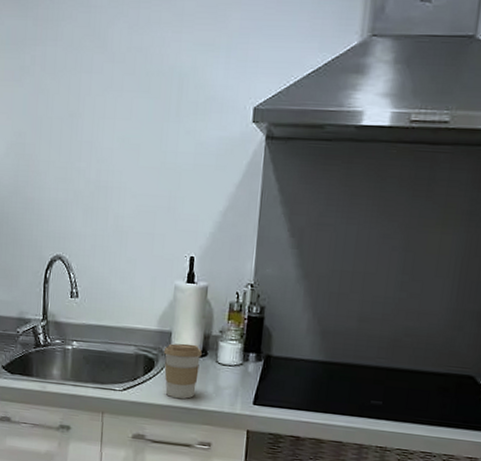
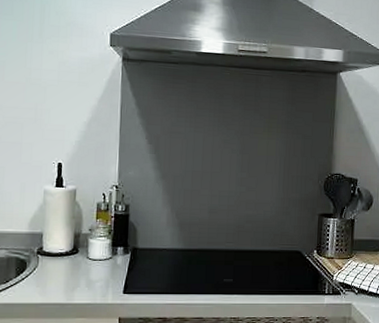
coffee cup: present [163,343,202,399] -> none [35,243,73,296]

